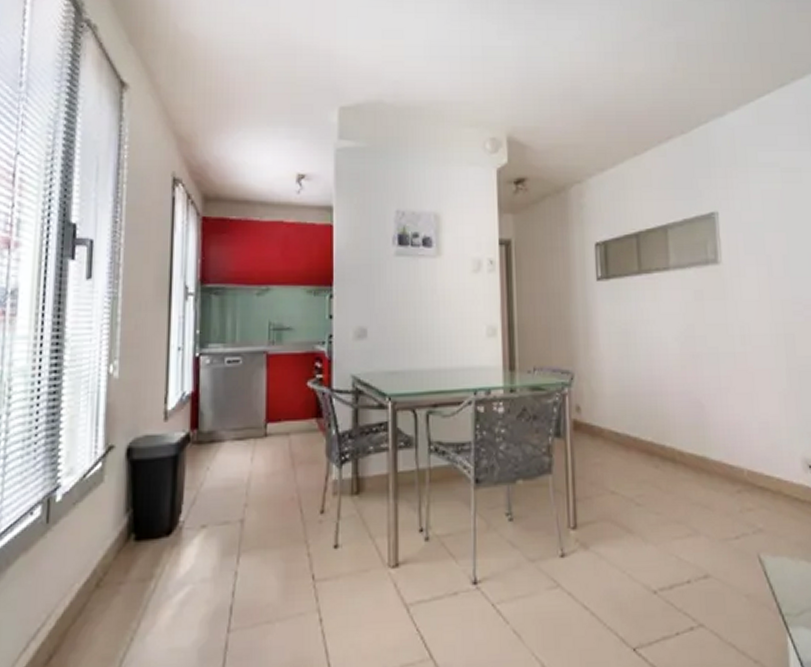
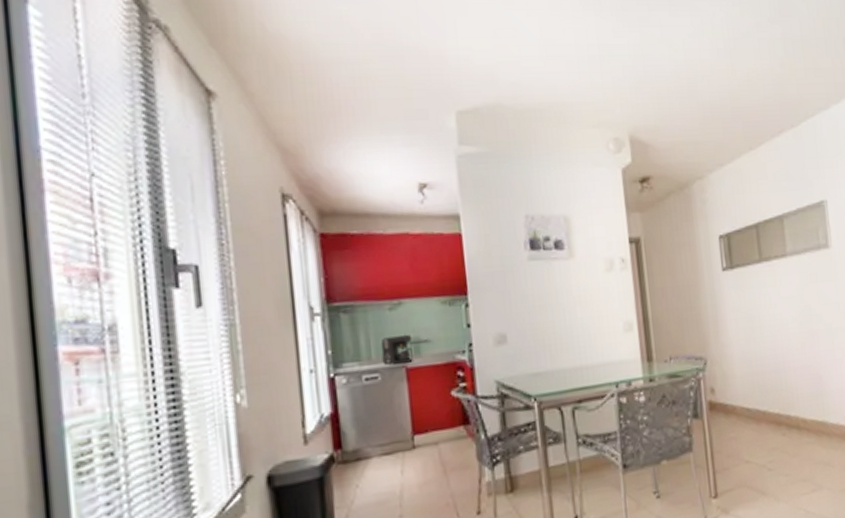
coffee maker: none [245,321,274,349] -> present [380,335,413,365]

